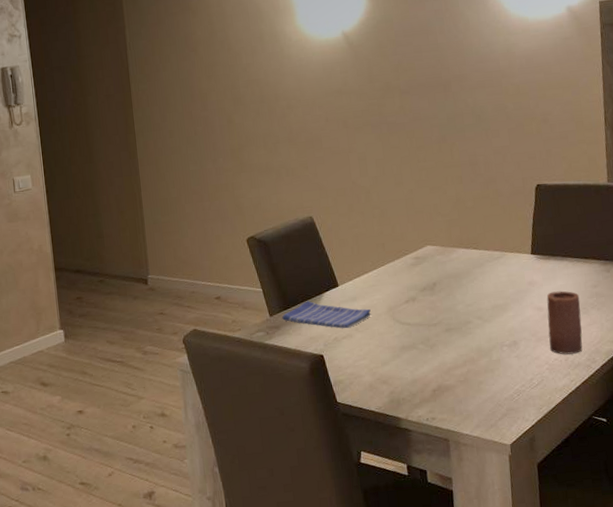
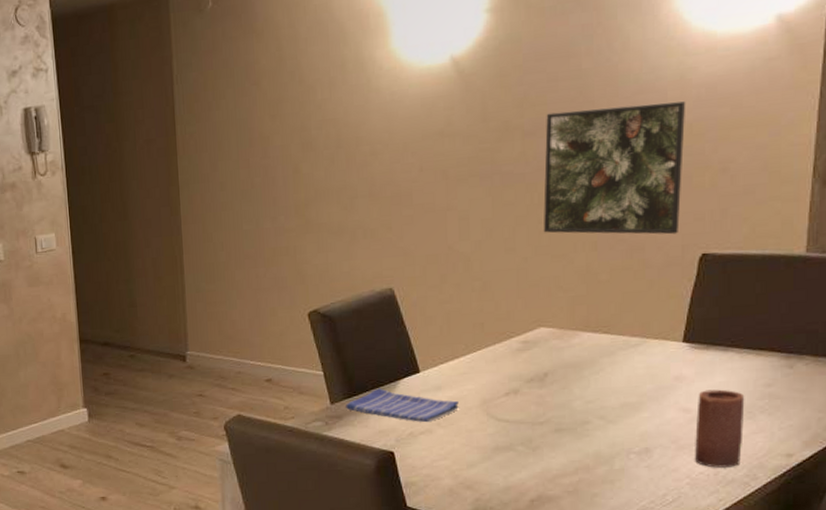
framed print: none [416,69,519,170] -> present [543,101,686,235]

